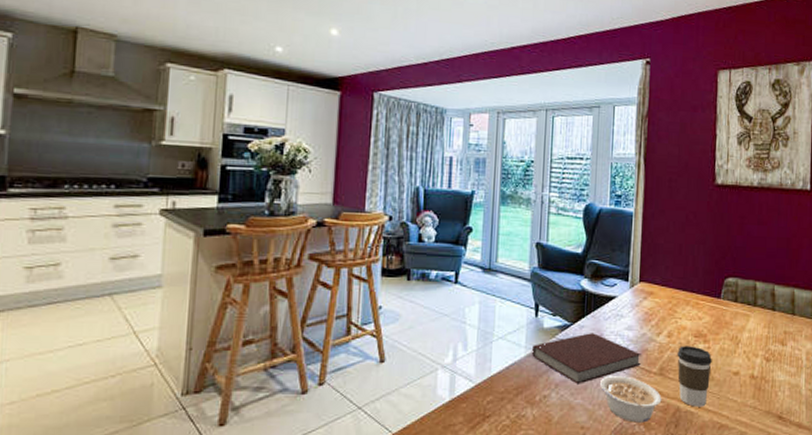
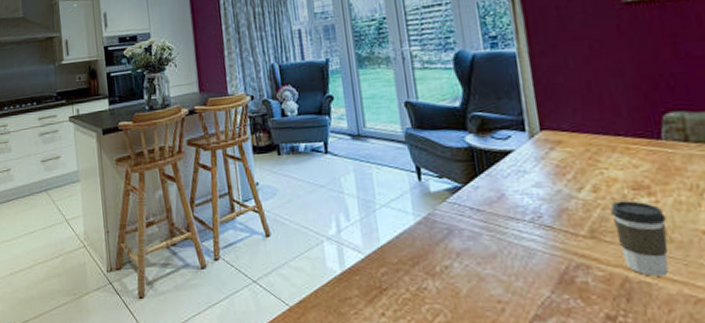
notebook: present [532,333,641,384] -> none [421,193,562,253]
legume: present [600,376,662,423] -> none [512,241,601,296]

